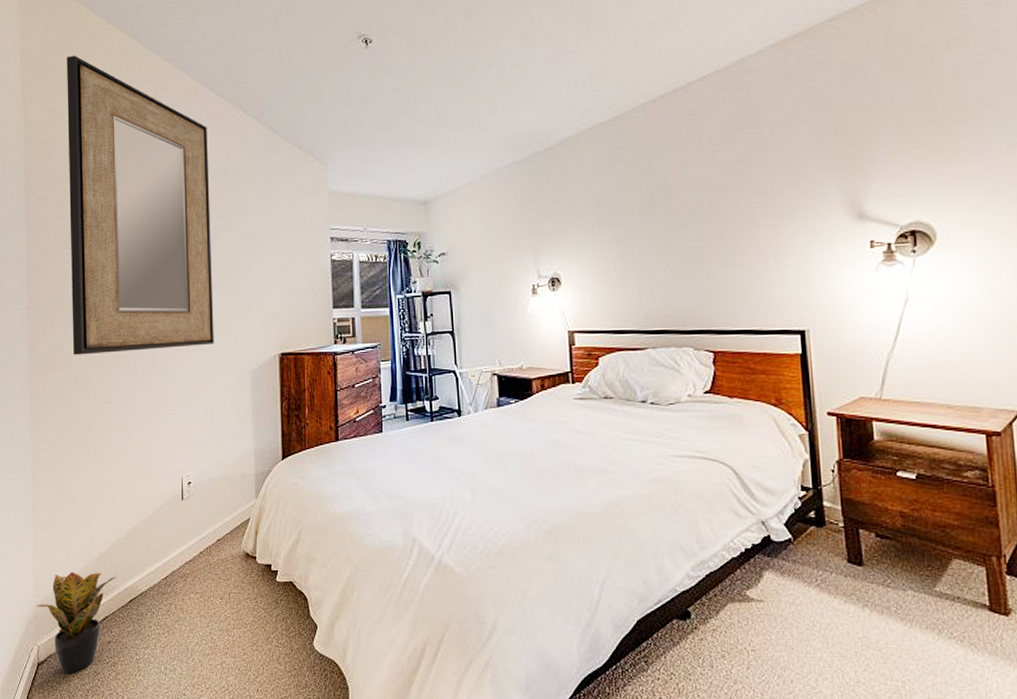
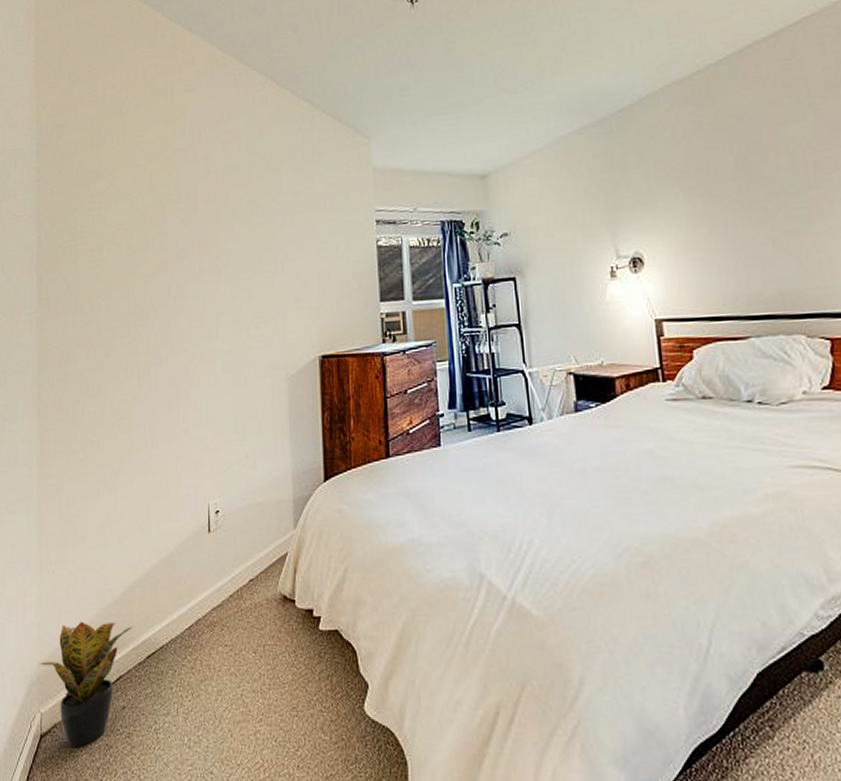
home mirror: present [67,56,214,355] -> none [84,31,246,365]

